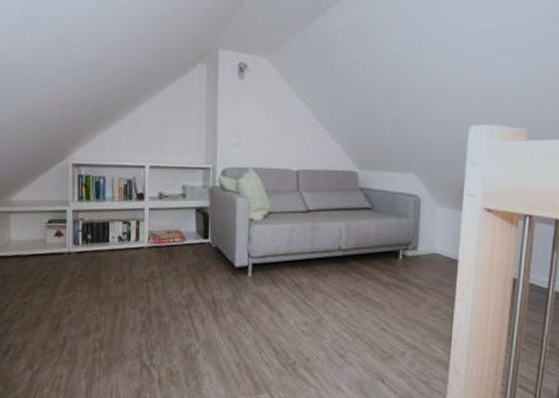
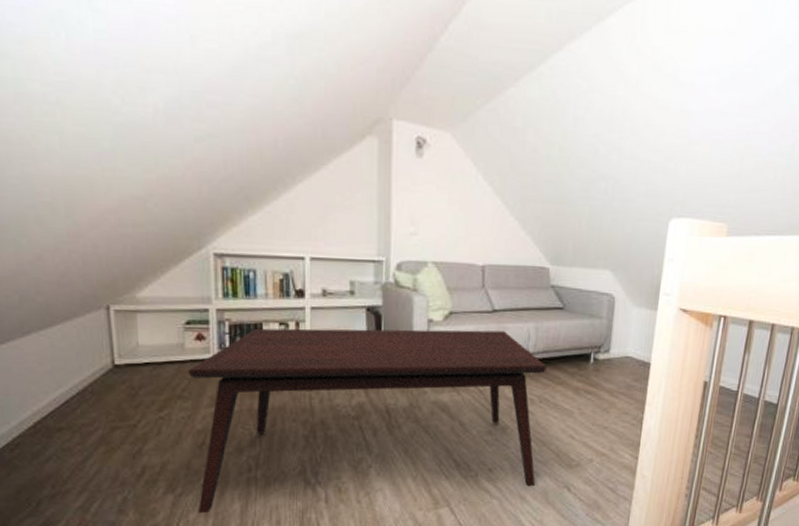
coffee table: none [48,226,358,389] -> present [189,328,547,514]

